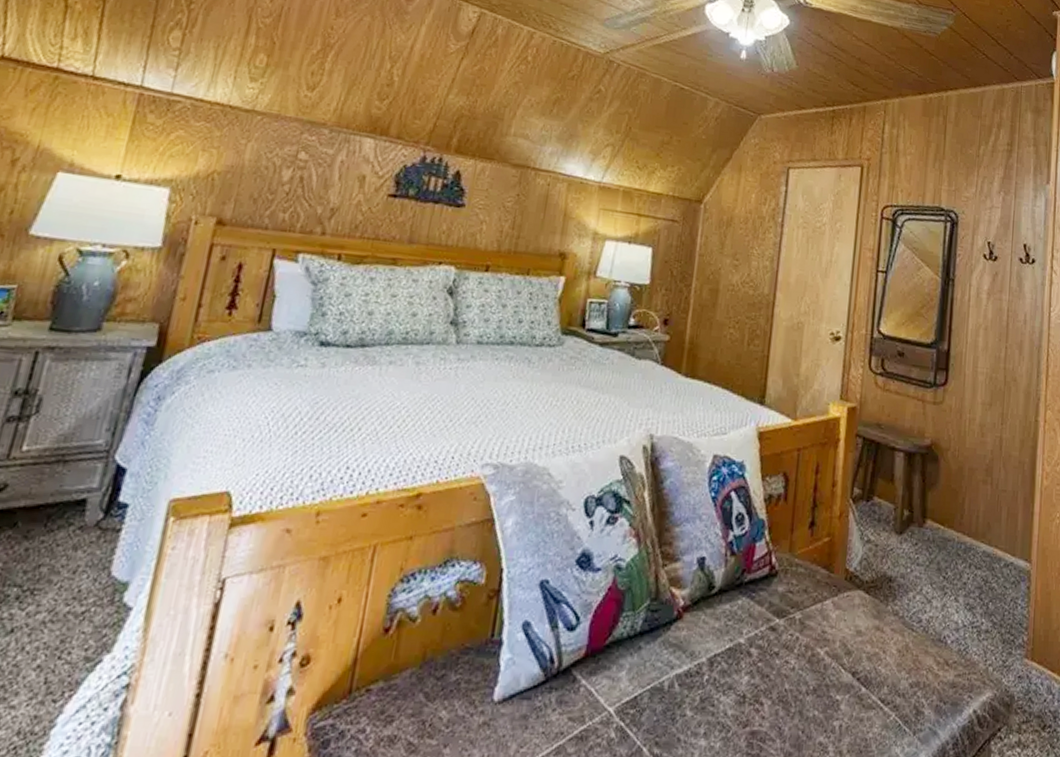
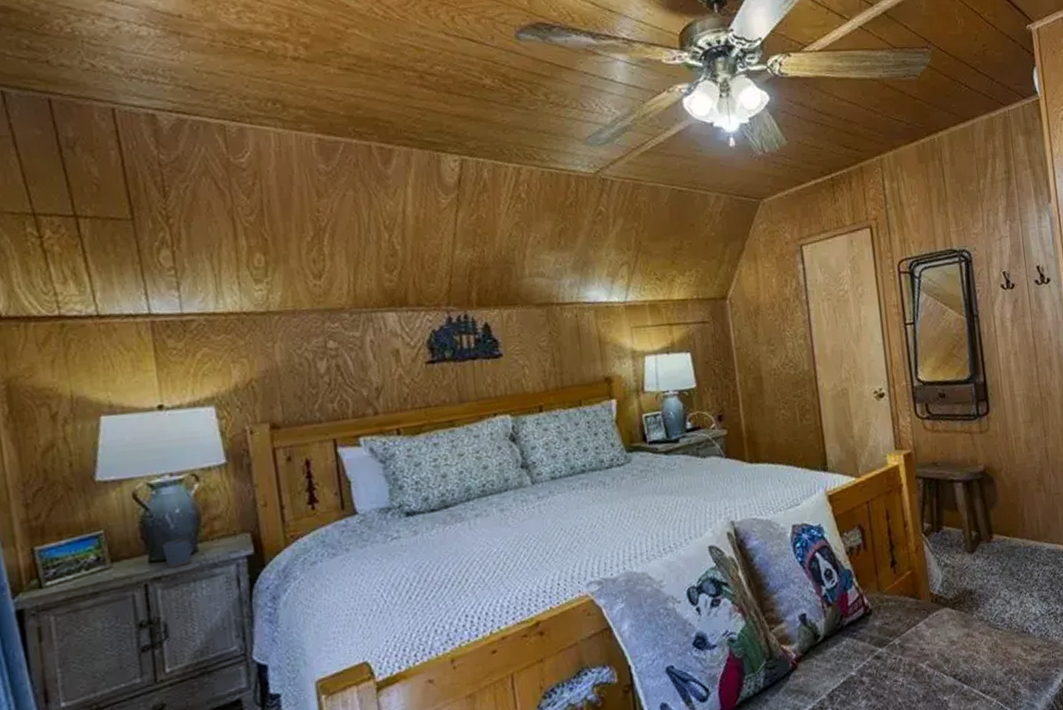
mug: none [65,312,99,341] -> present [163,538,194,567]

